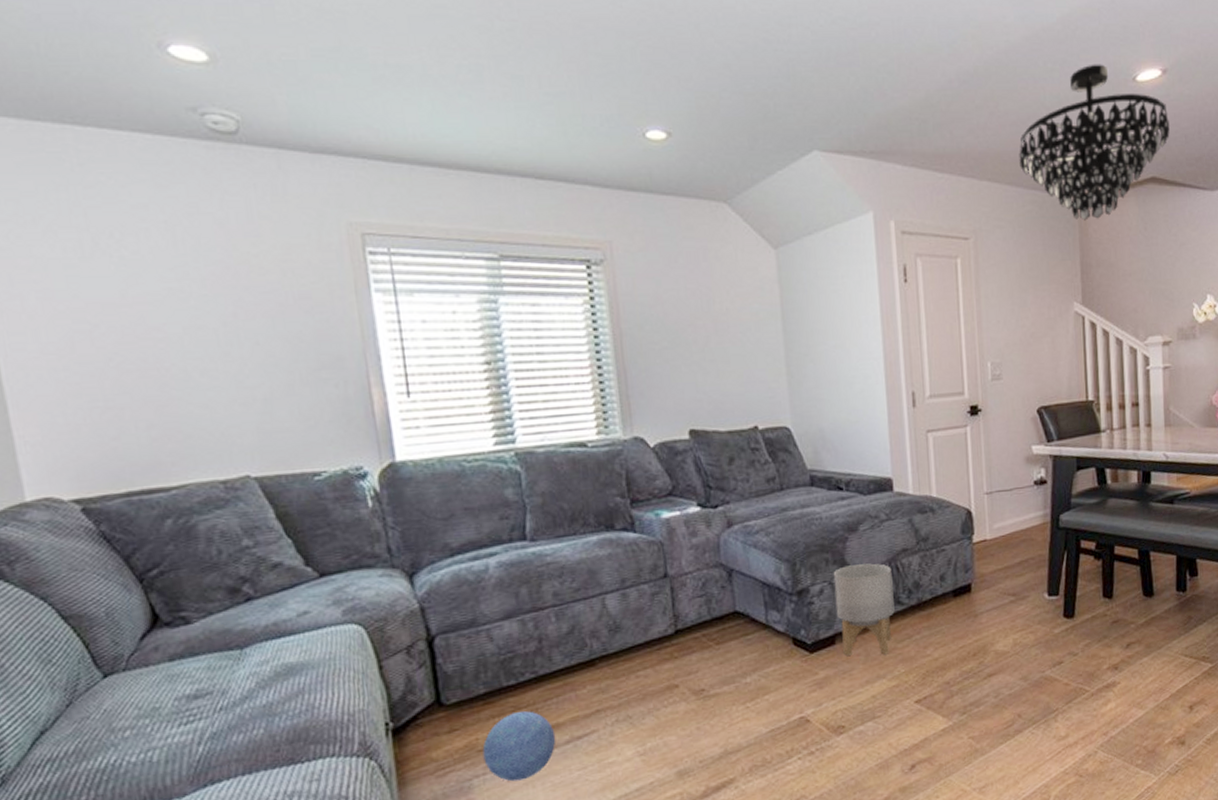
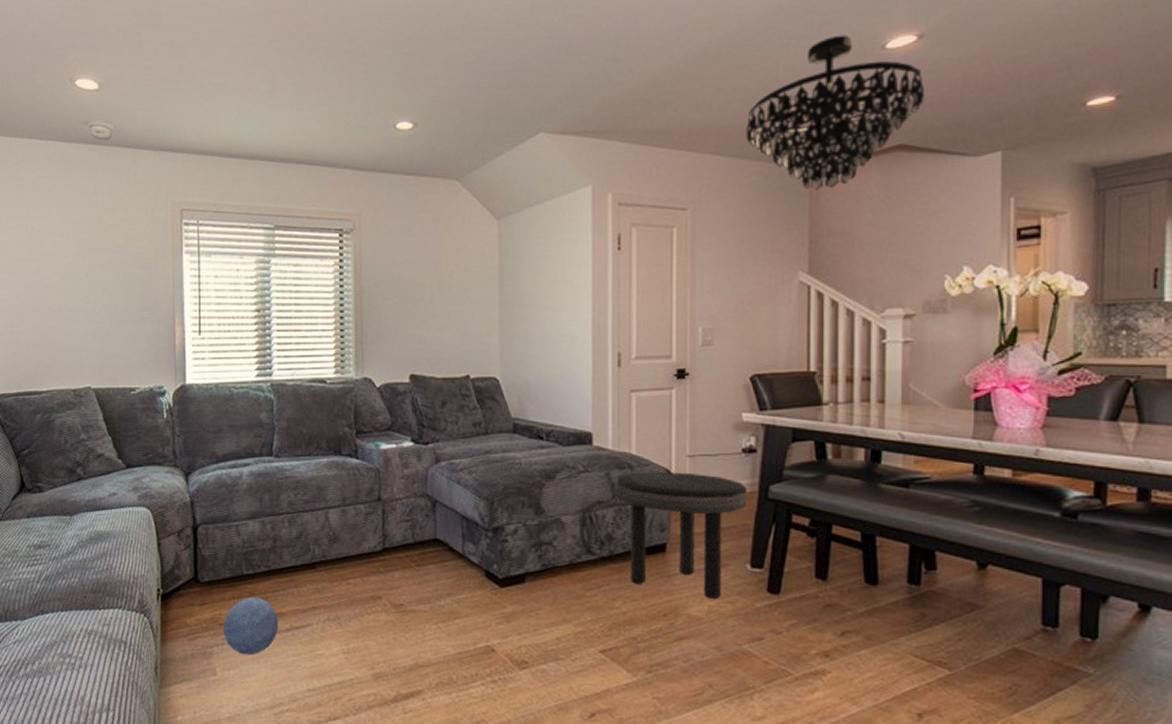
planter: present [833,563,895,656] -> none [528,510,585,600]
side table: none [920,510,1041,632] -> present [617,472,747,600]

